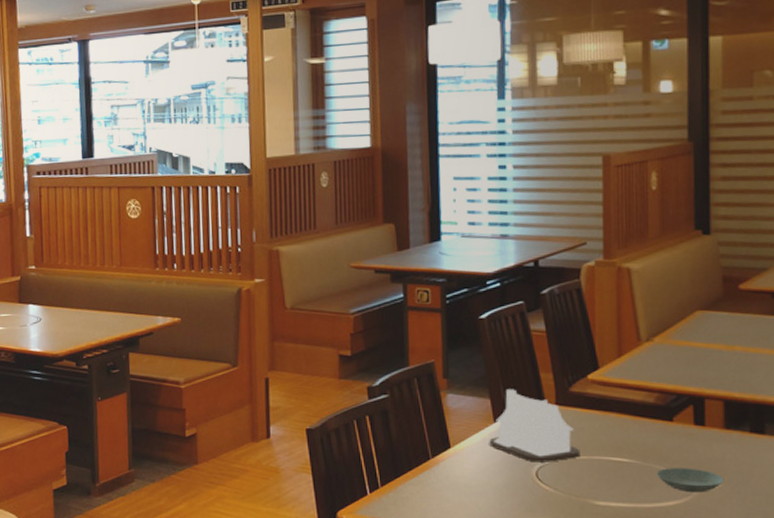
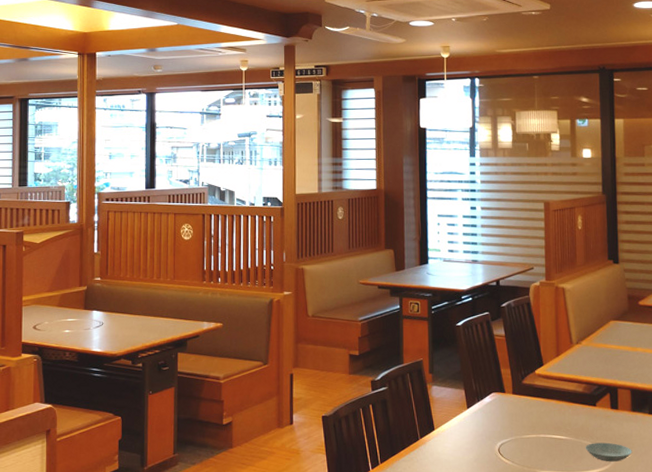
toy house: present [489,389,581,462] -> none [463,382,531,441]

